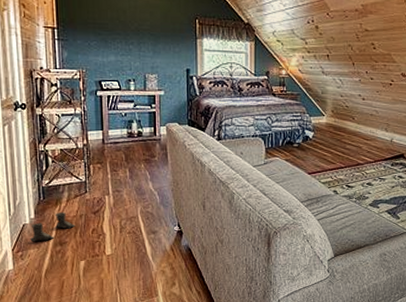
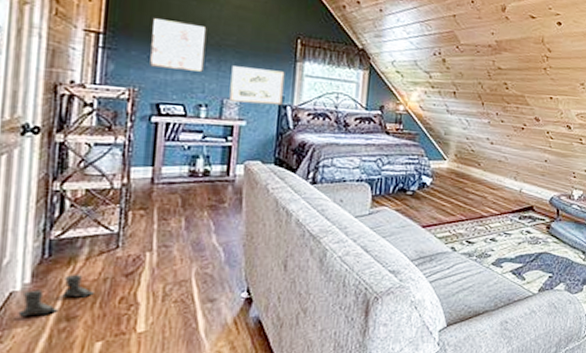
wall art: none [88,13,129,53] -> present [150,18,207,72]
wall art: none [149,46,189,77] -> present [229,66,285,106]

